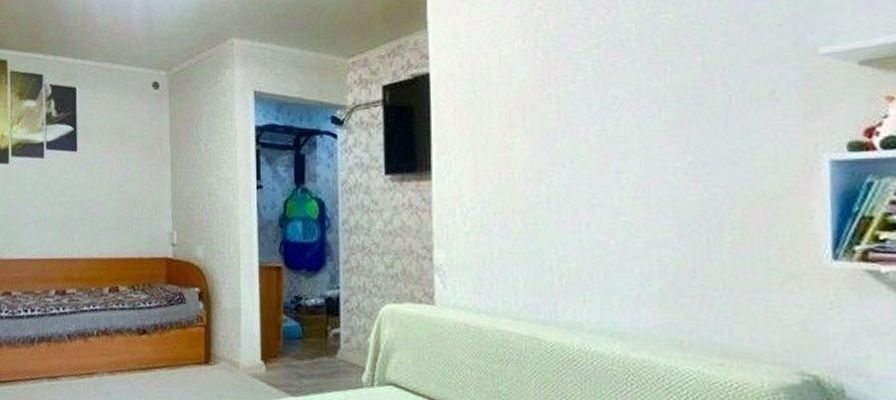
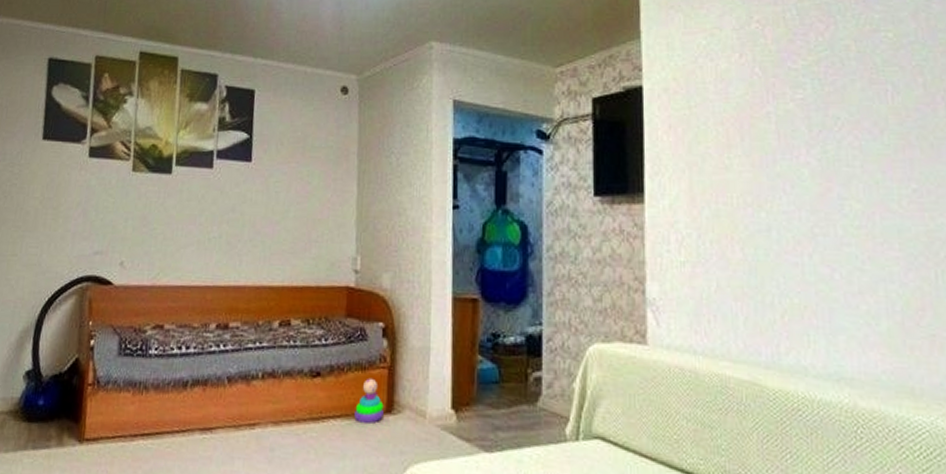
stacking toy: none [177,334,202,373] -> present [354,378,384,424]

